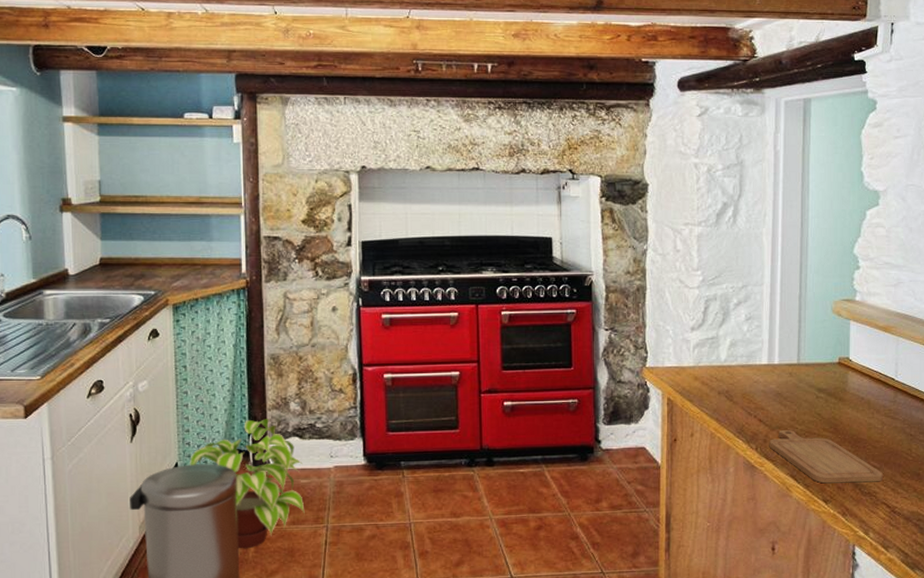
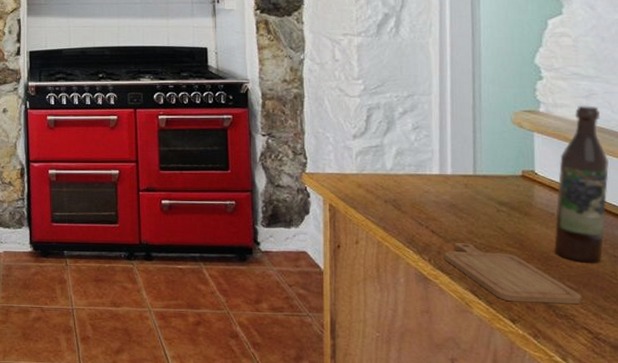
wine bottle: none [861,293,910,443] -> present [553,105,609,263]

